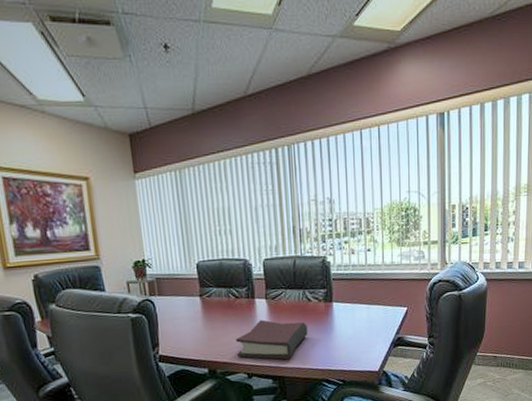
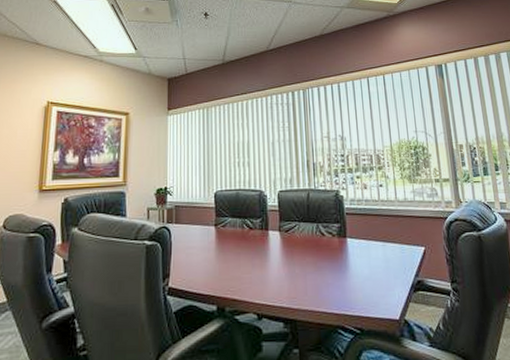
hardback book: present [236,319,308,360] -> none [248,253,322,300]

